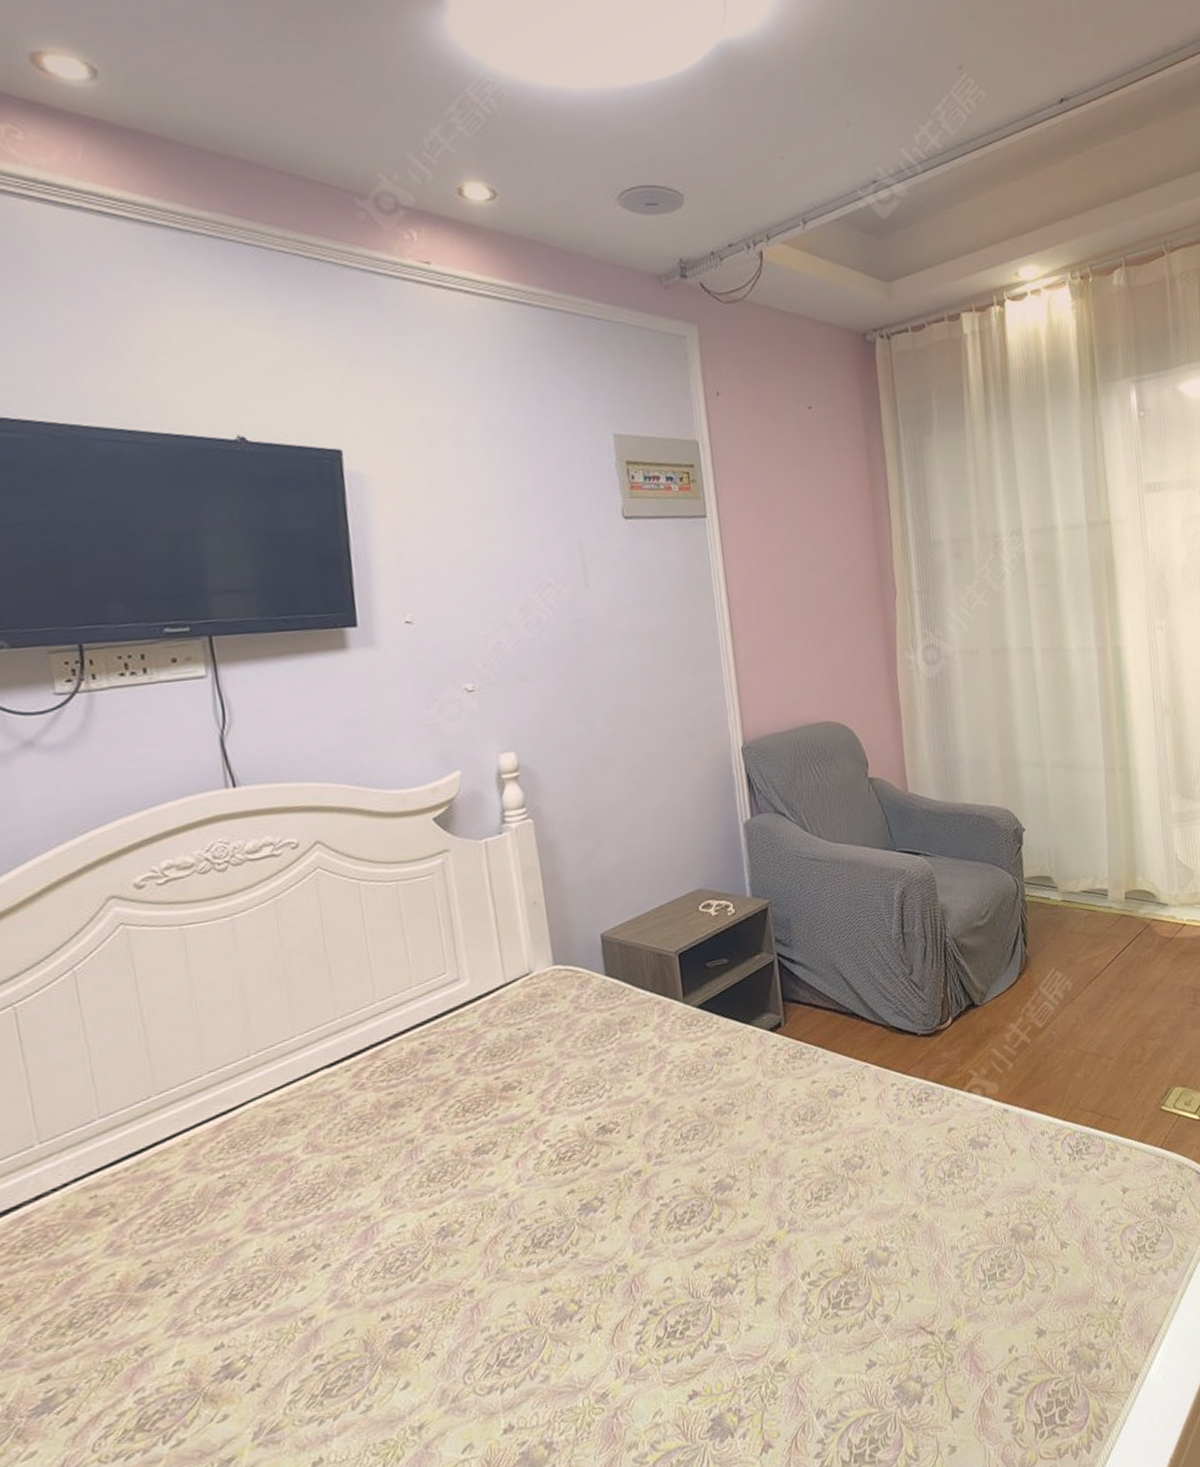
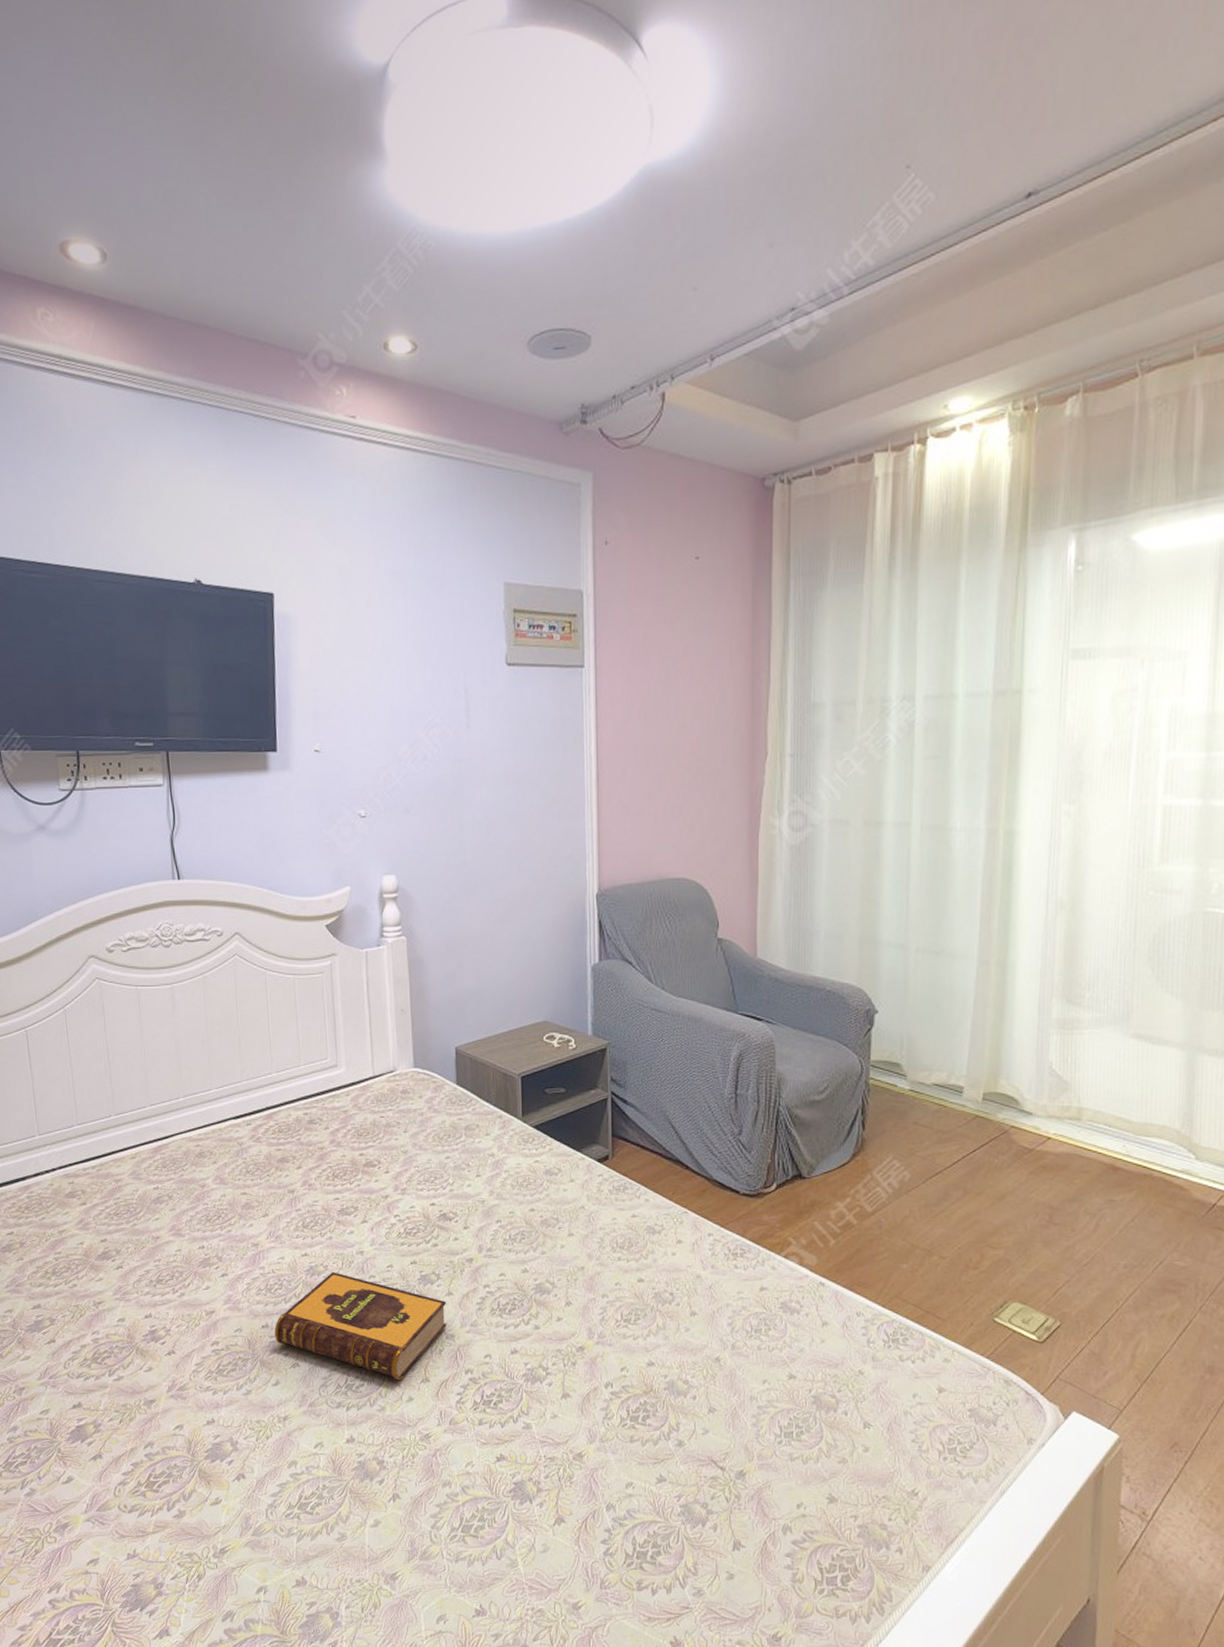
hardback book: none [398,1226,617,1339] -> present [274,1271,447,1381]

